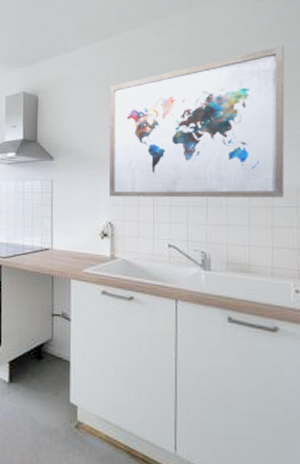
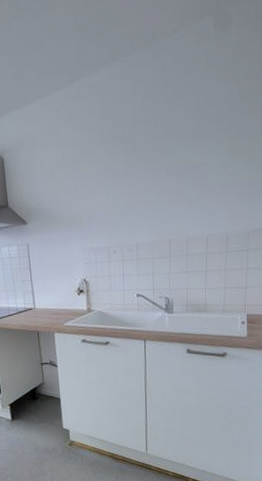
wall art: present [109,46,285,198] -> none [74,85,245,256]

